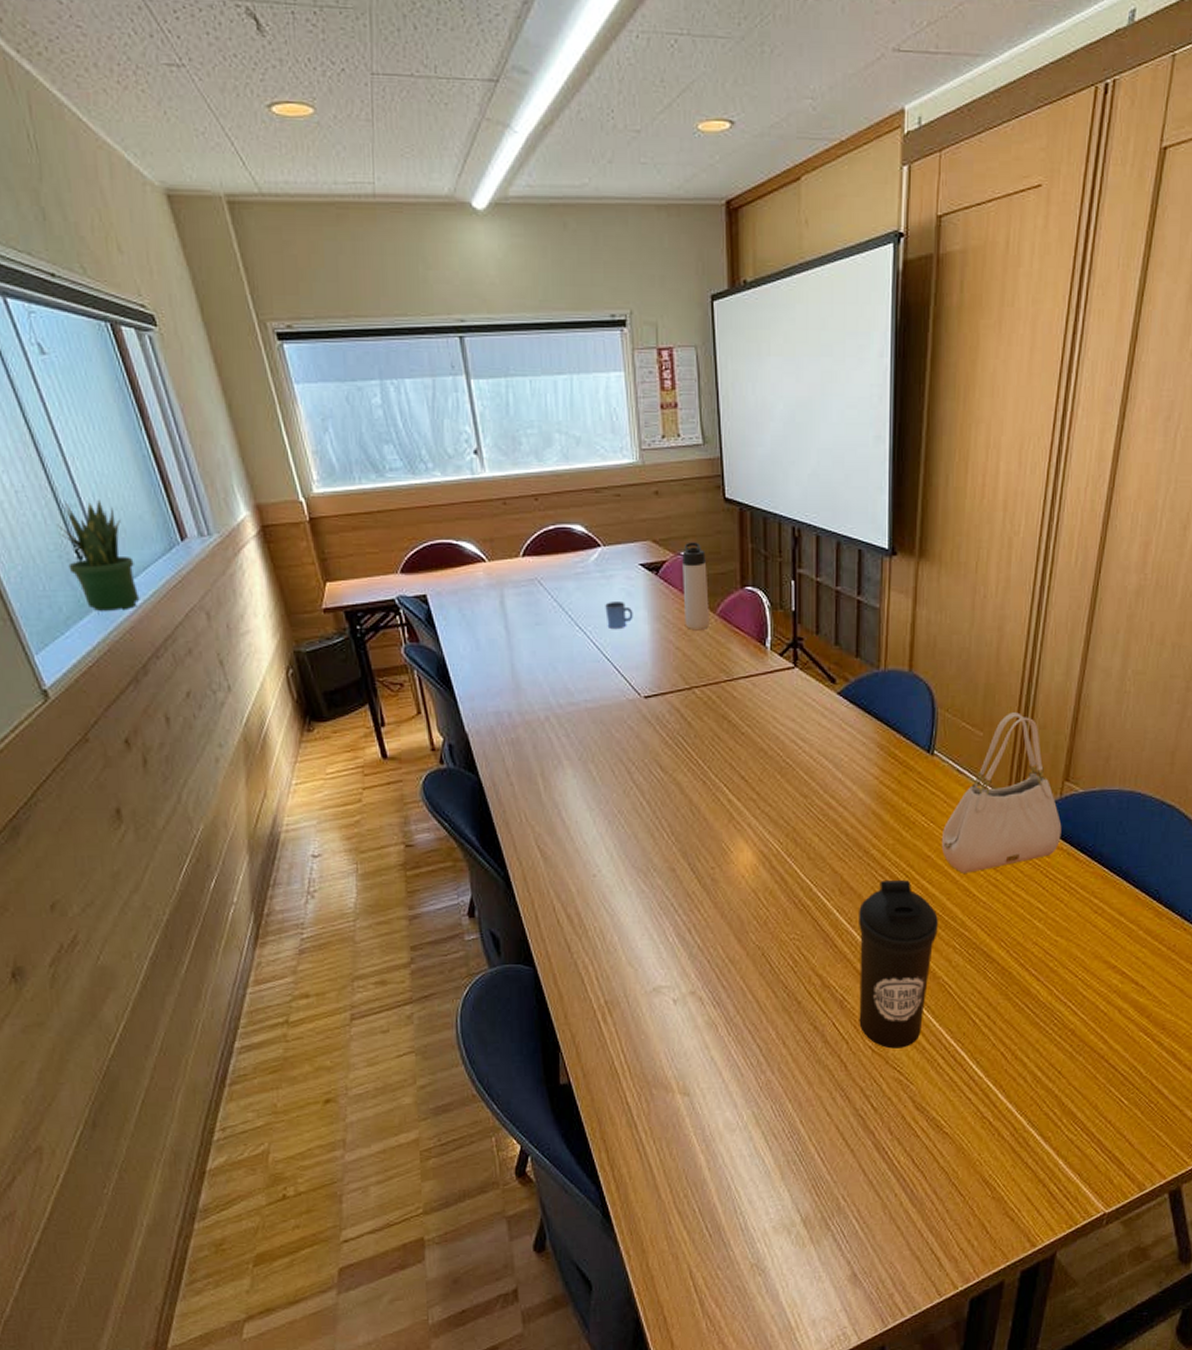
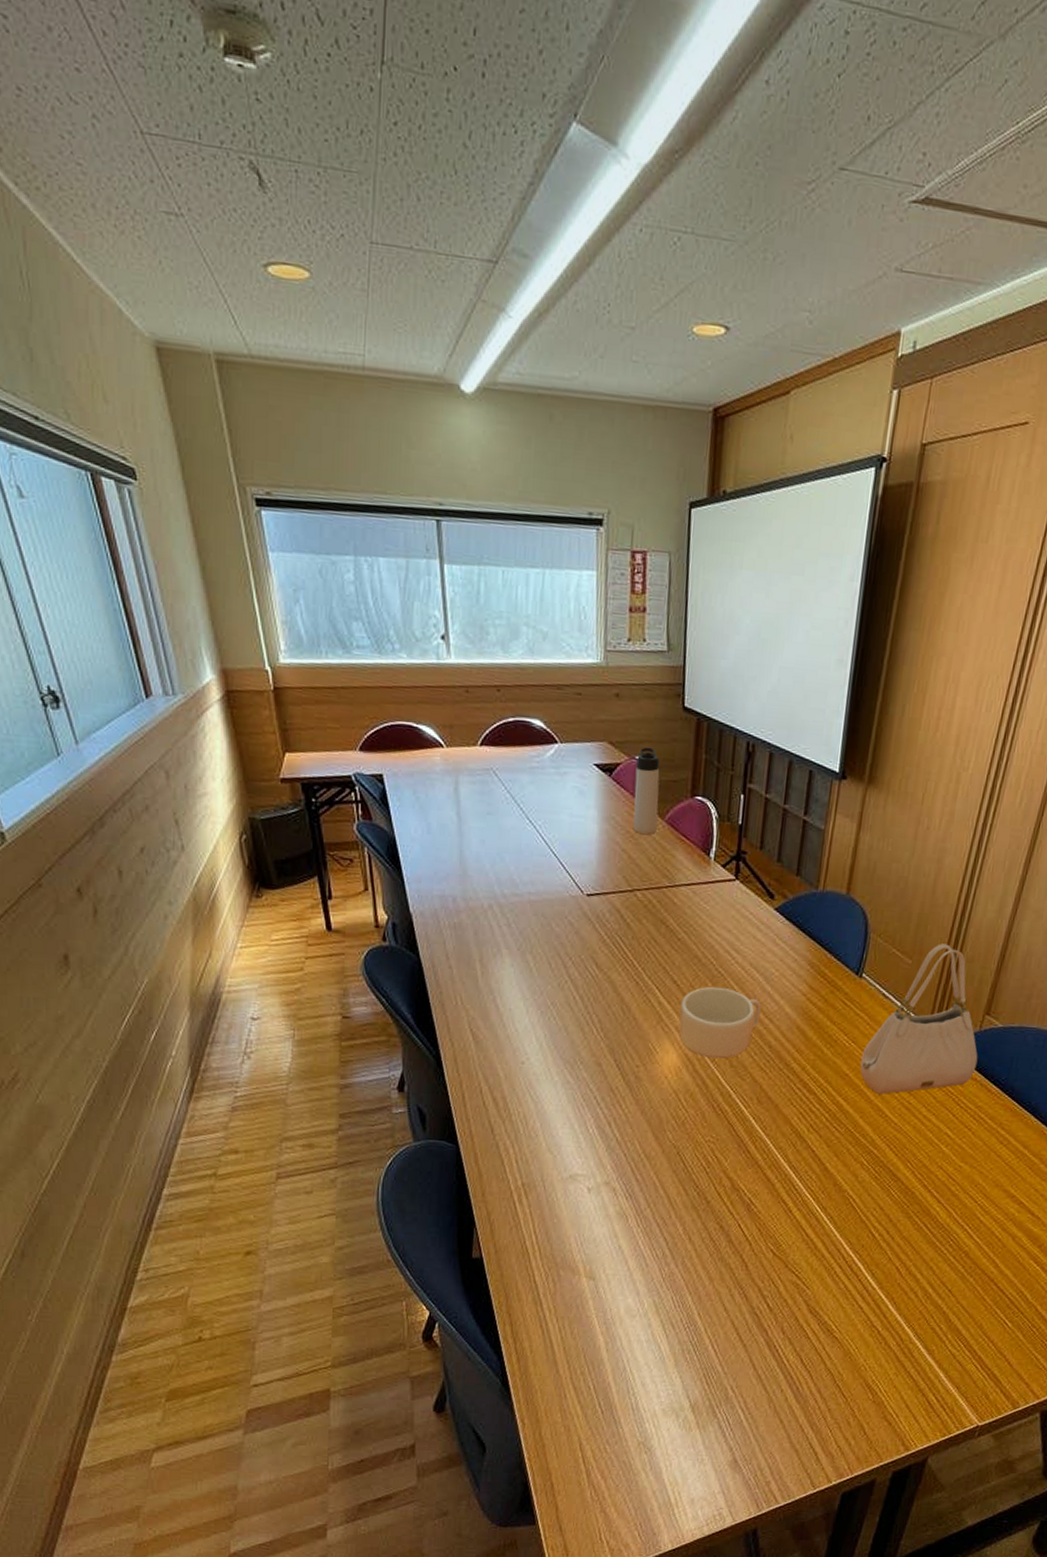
planter: present [58,499,140,612] -> none [26,647,101,762]
mug: present [605,602,633,630] -> none [556,798,584,827]
mug: none [751,778,834,853] -> present [678,986,762,1059]
water bottle: present [859,879,938,1049] -> none [763,1093,850,1254]

